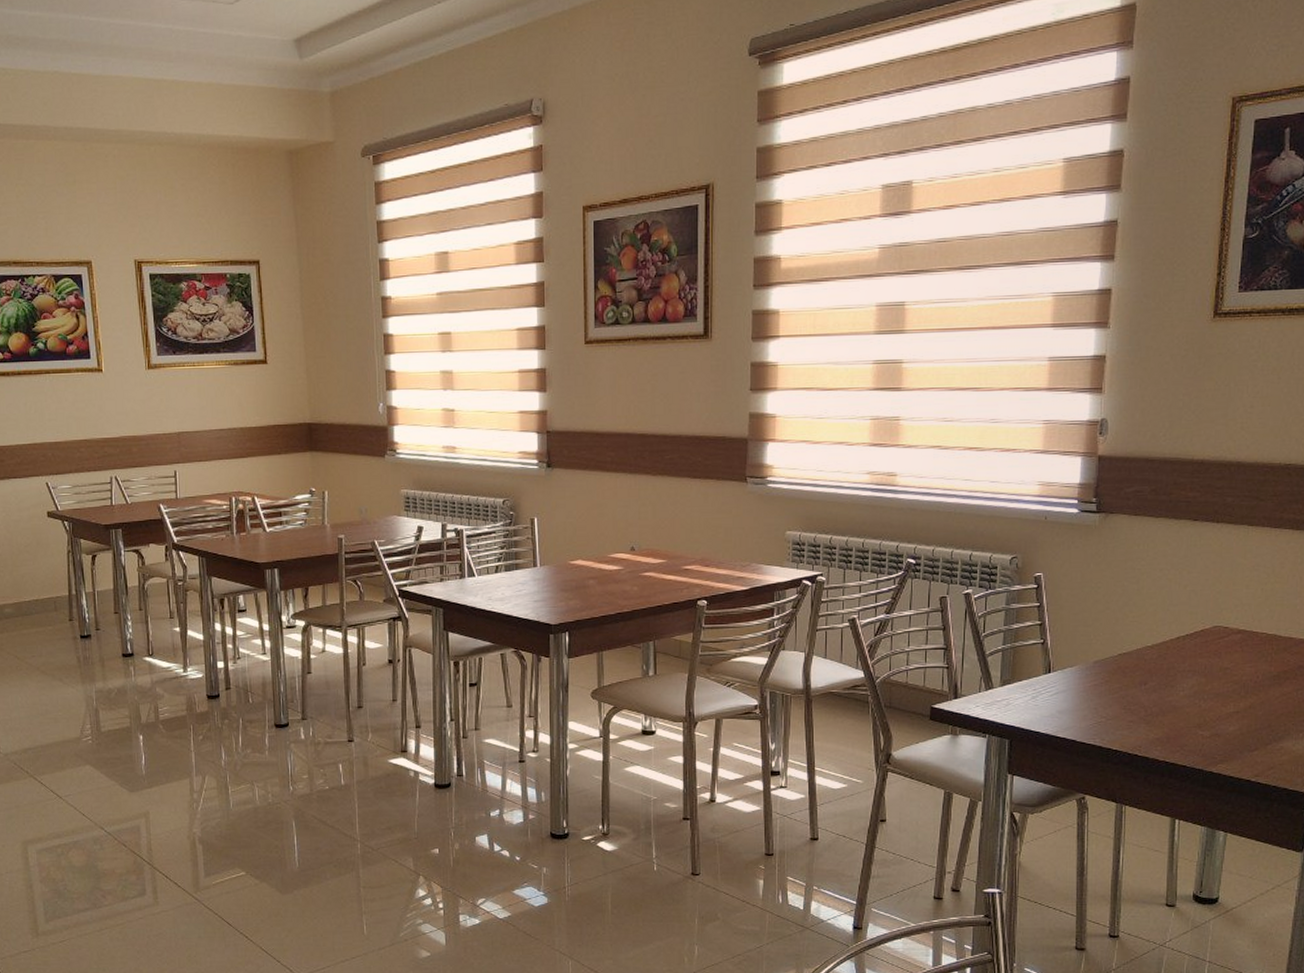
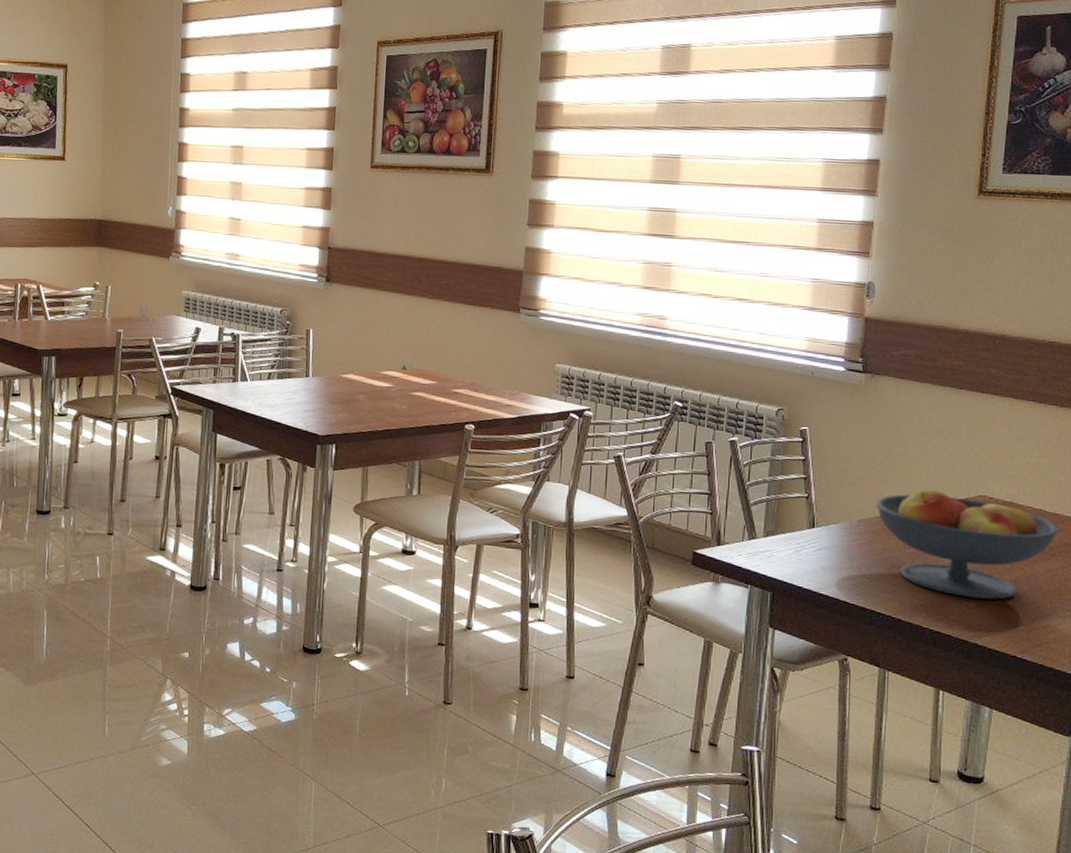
fruit bowl: none [1111,624,1293,728] -> present [876,489,1059,600]

